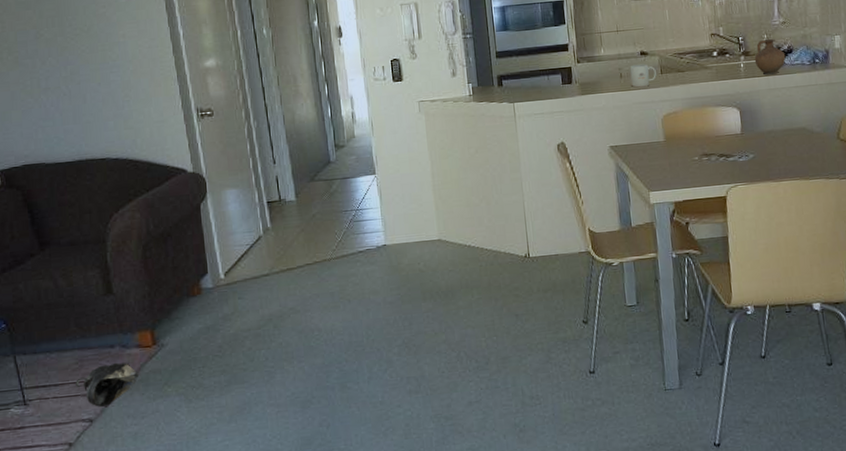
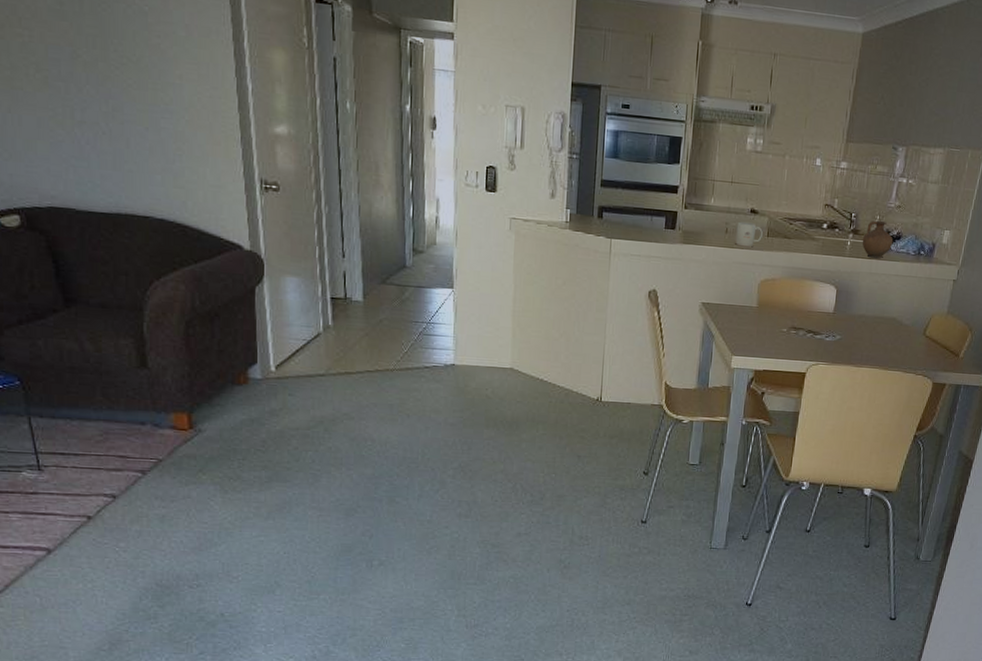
shoe: present [76,362,139,407] -> none [99,441,171,484]

